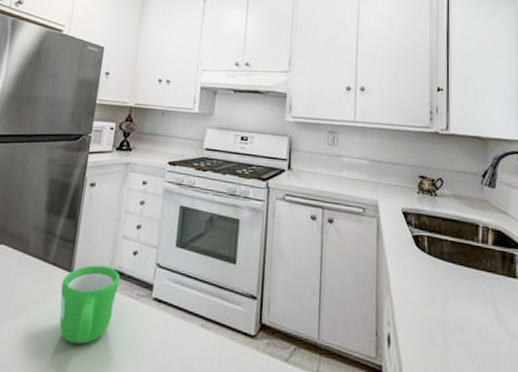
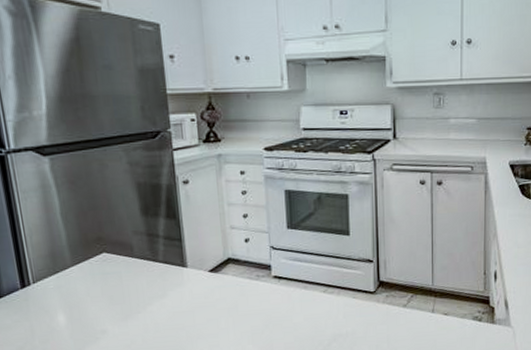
mug: present [59,265,120,345] -> none [178,256,237,325]

